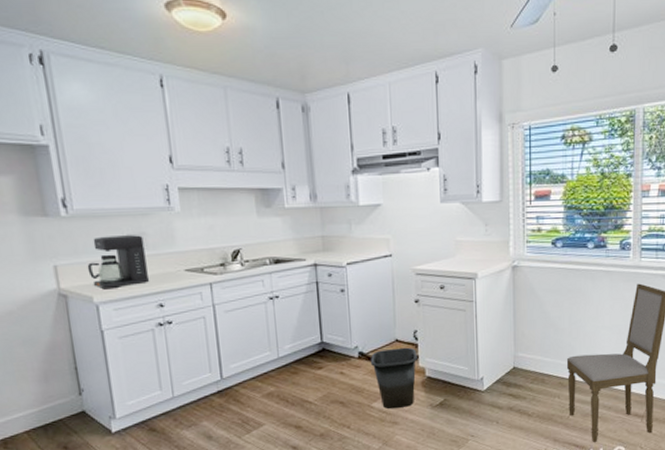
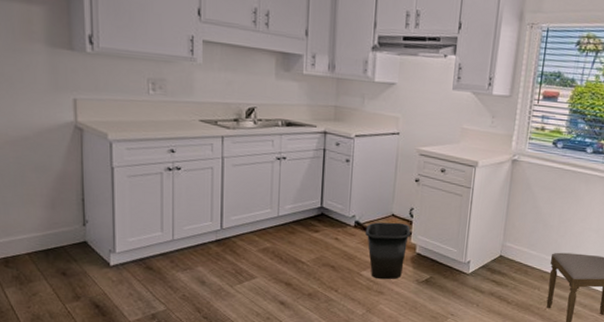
coffee maker: present [87,235,150,290] -> none [106,77,165,129]

